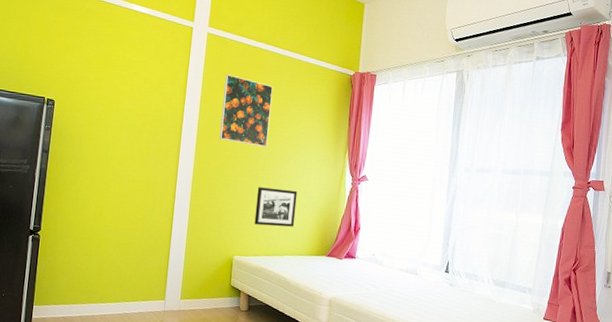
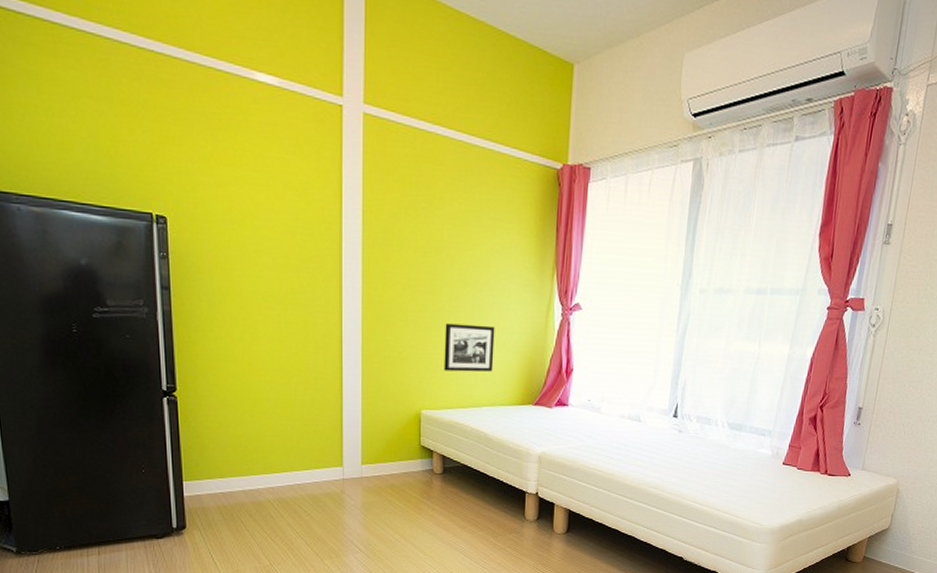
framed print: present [218,74,273,147] -> none [390,172,456,271]

